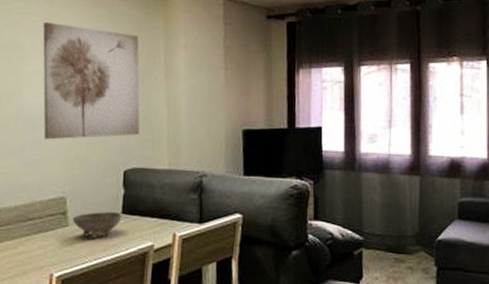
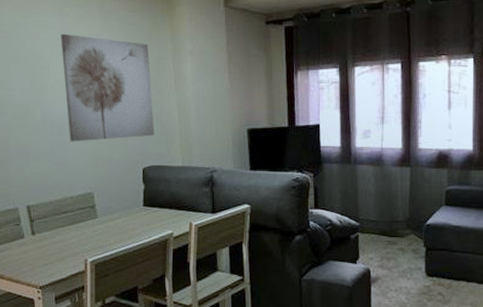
bowl: present [72,212,122,238] -> none [100,205,144,228]

